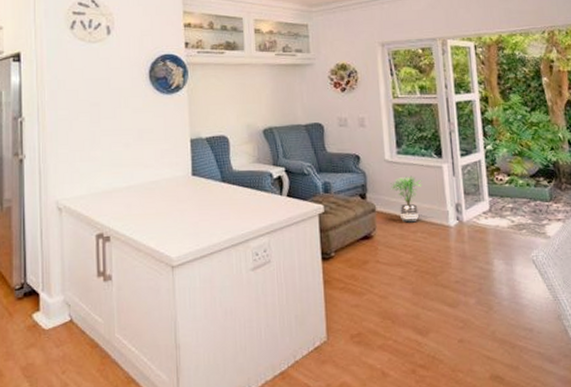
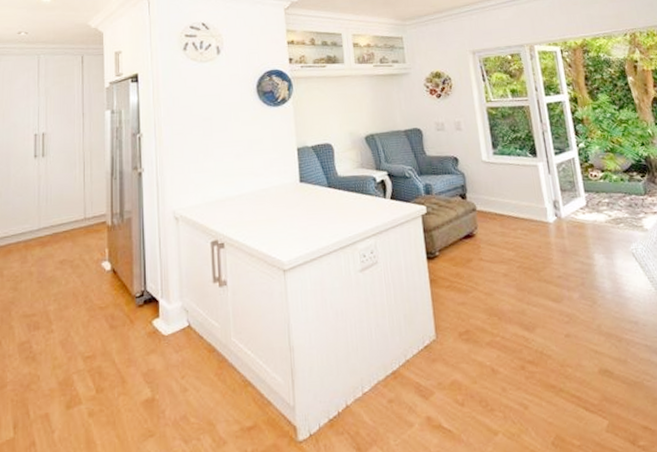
potted plant: present [389,176,423,223] -> none [488,175,520,221]

